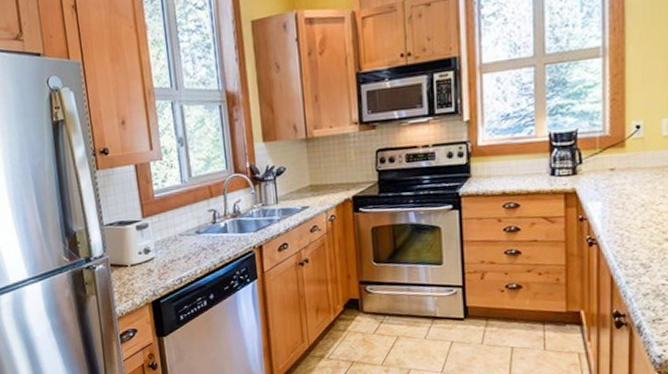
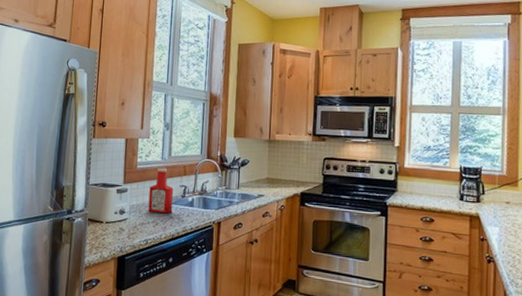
ketchup bottle: none [173,192,204,246] -> present [148,167,174,214]

